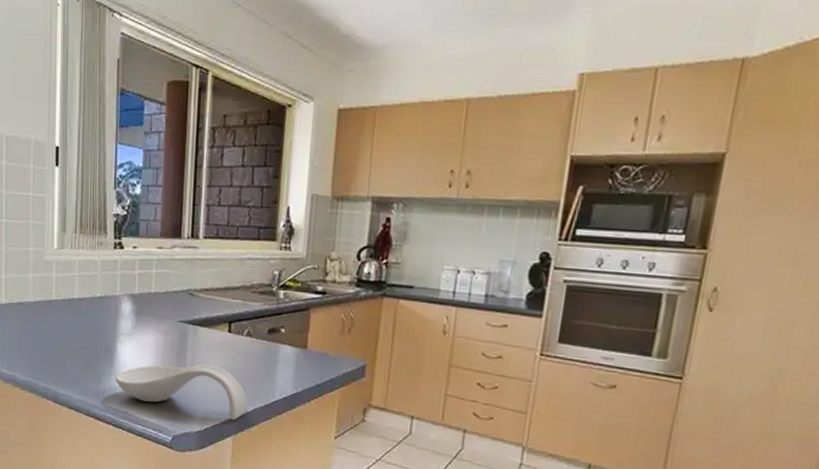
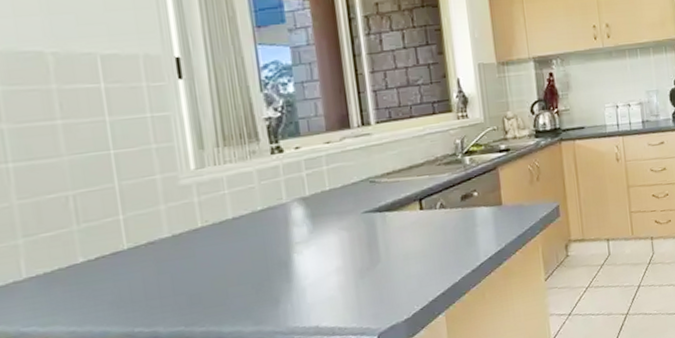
spoon rest: present [115,364,248,420] -> none [297,246,456,309]

